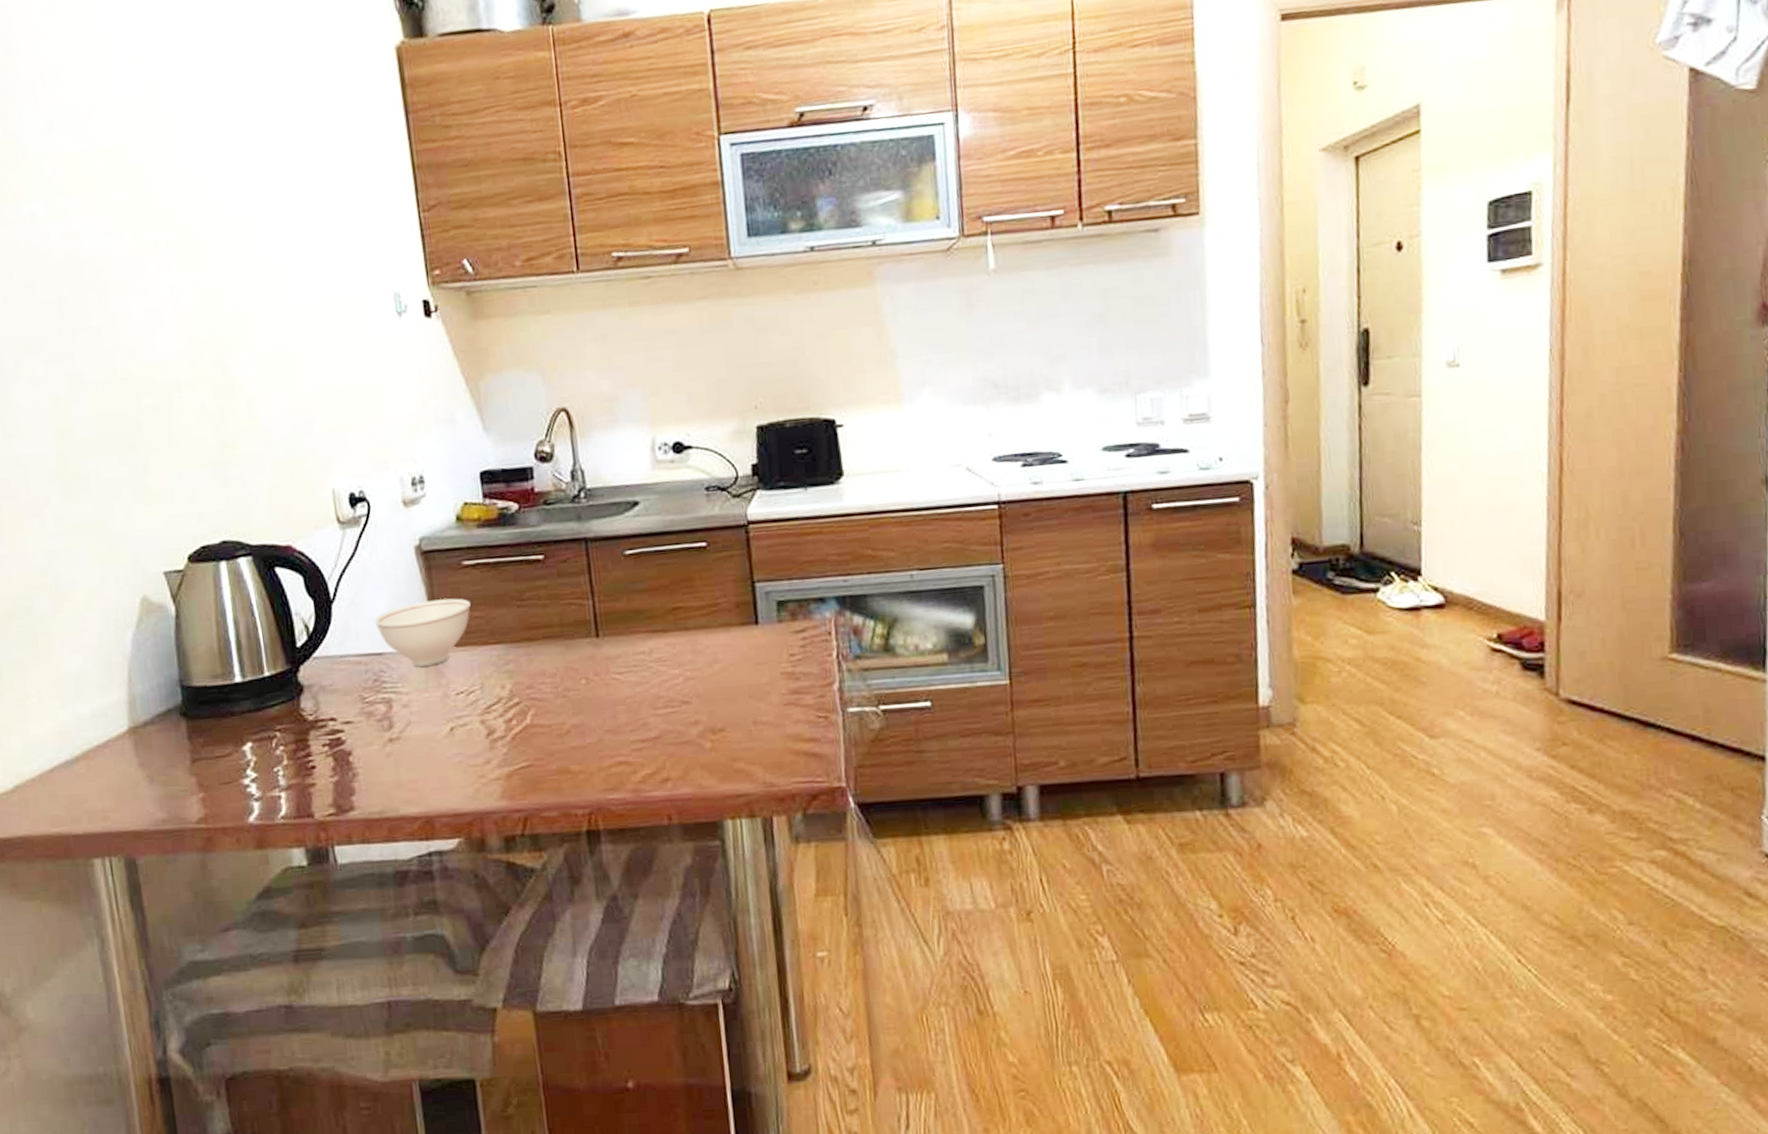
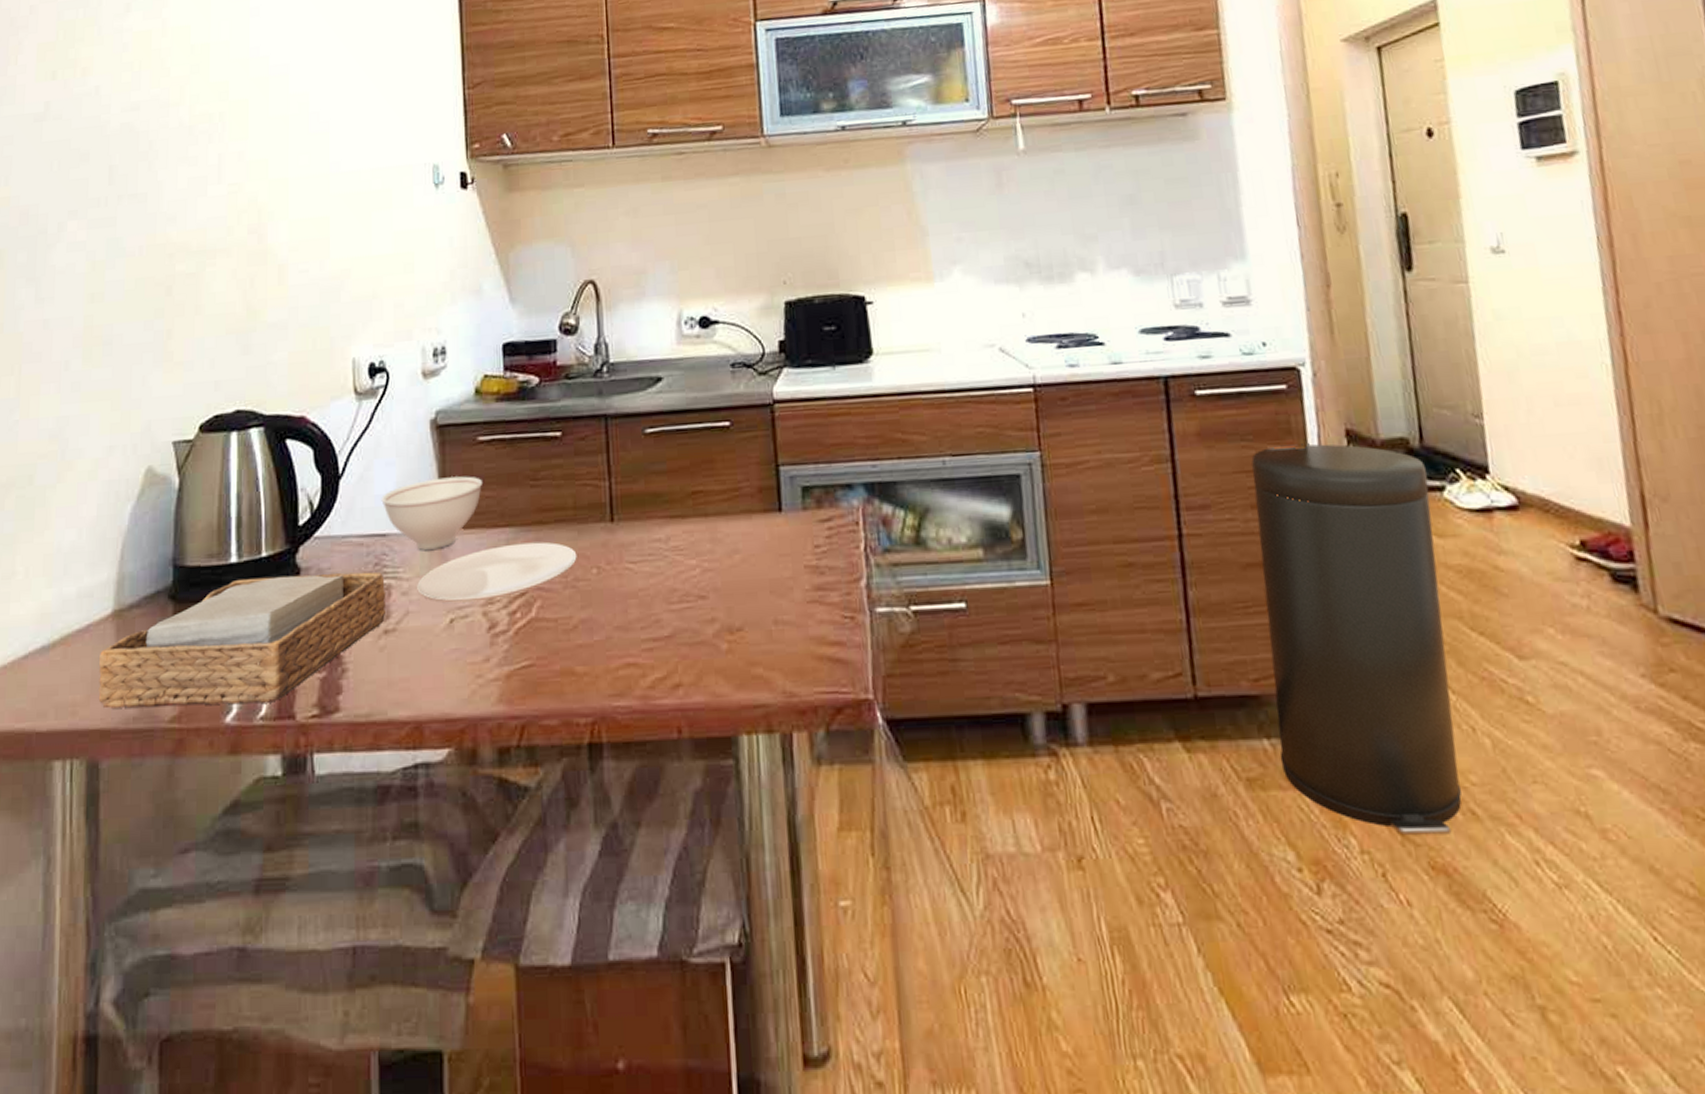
napkin holder: none [122,687,390,813] -> present [98,572,387,709]
plate: none [416,657,566,714] -> present [417,542,577,603]
pedal bin: none [1202,552,1367,886] -> present [1252,444,1462,836]

